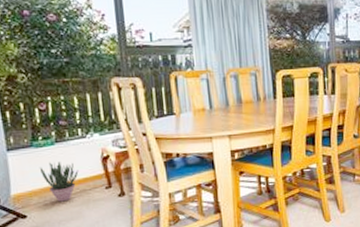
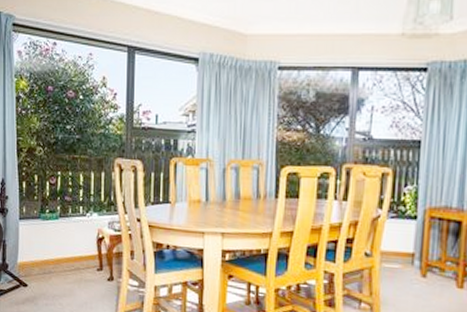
potted plant: present [39,161,79,202] -> none [43,236,76,277]

